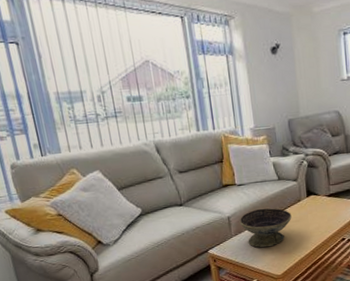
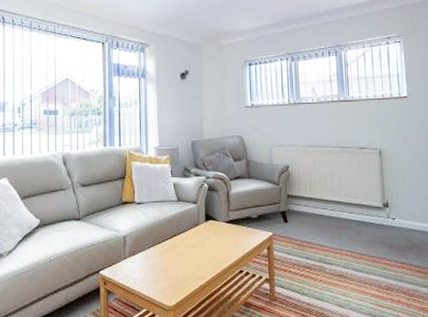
decorative bowl: present [239,208,292,248] -> none [135,230,189,274]

